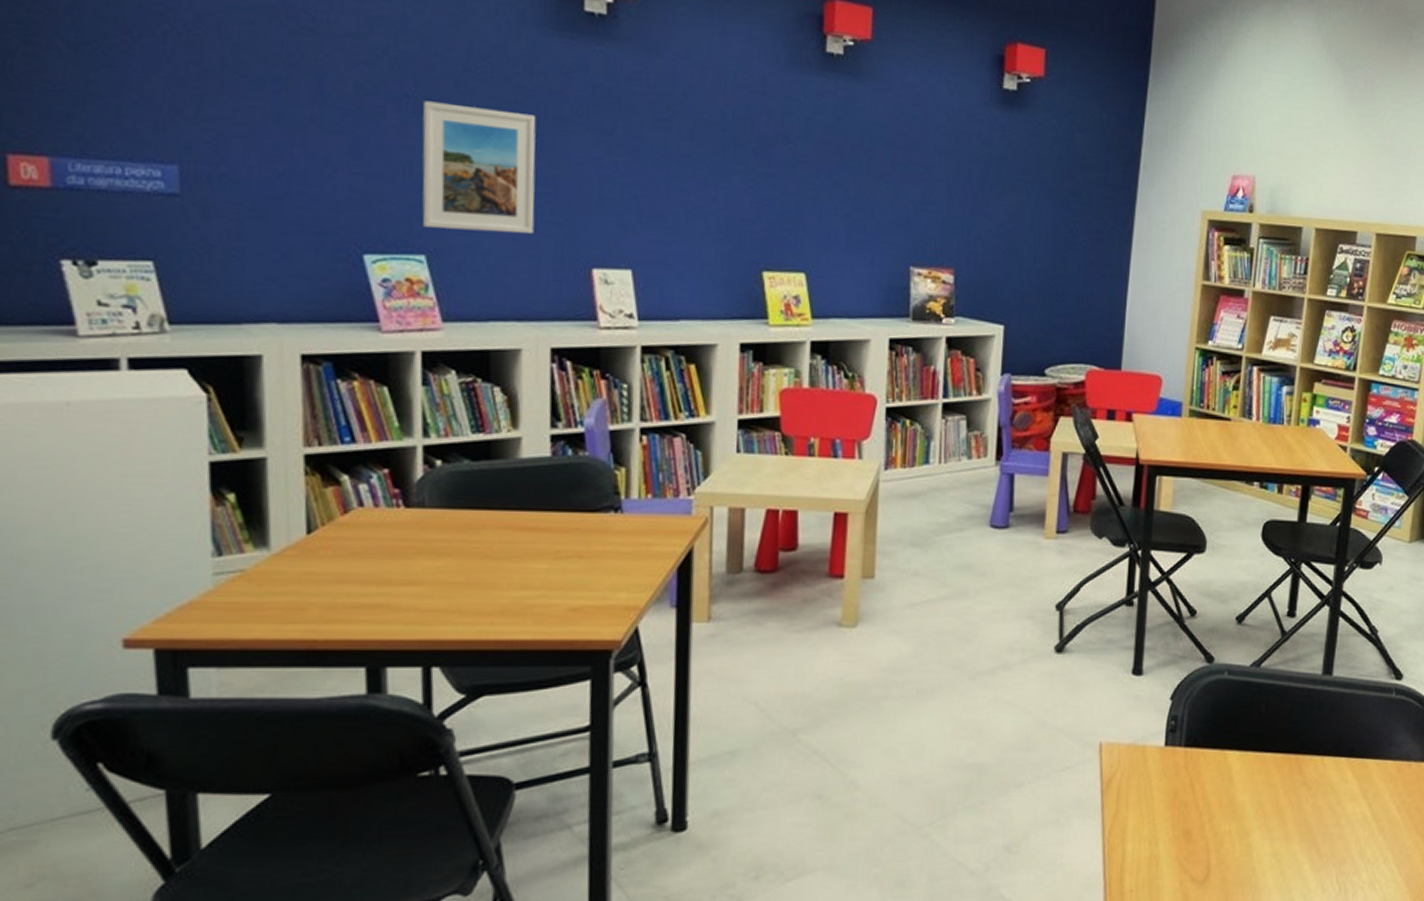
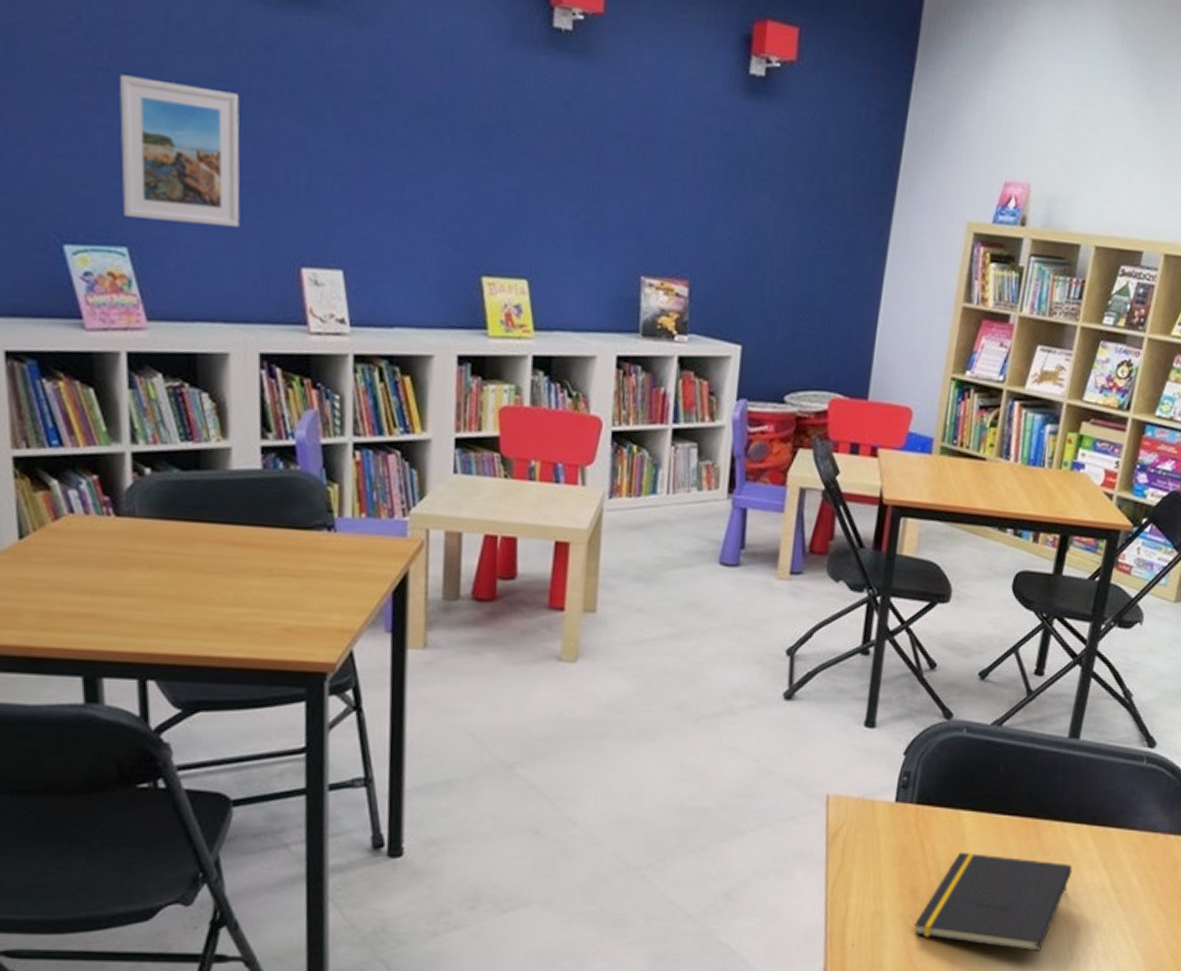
notepad: none [1189,791,1335,886] -> present [914,852,1073,952]

